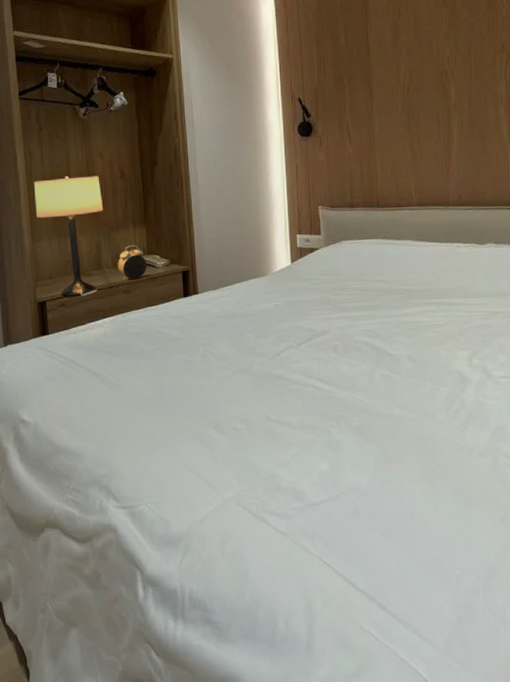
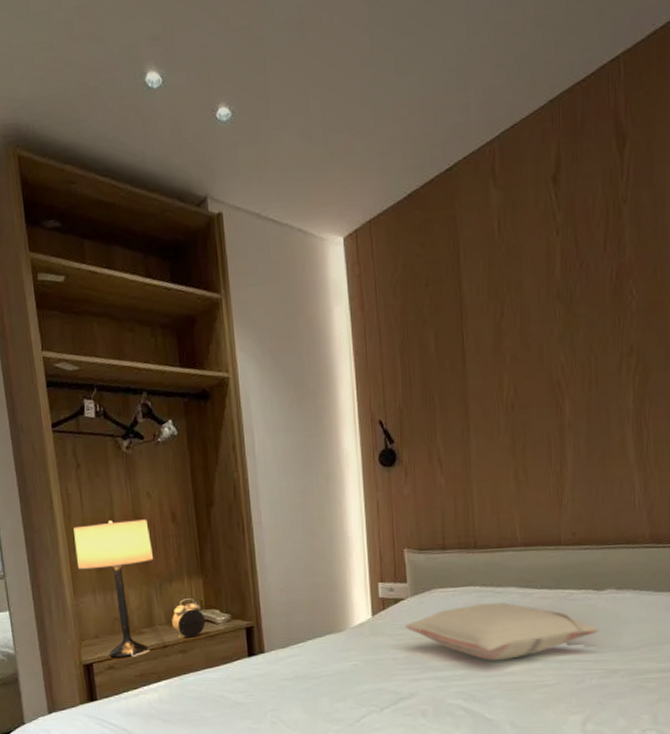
pillow: none [319,253,482,303] -> present [405,603,600,661]

